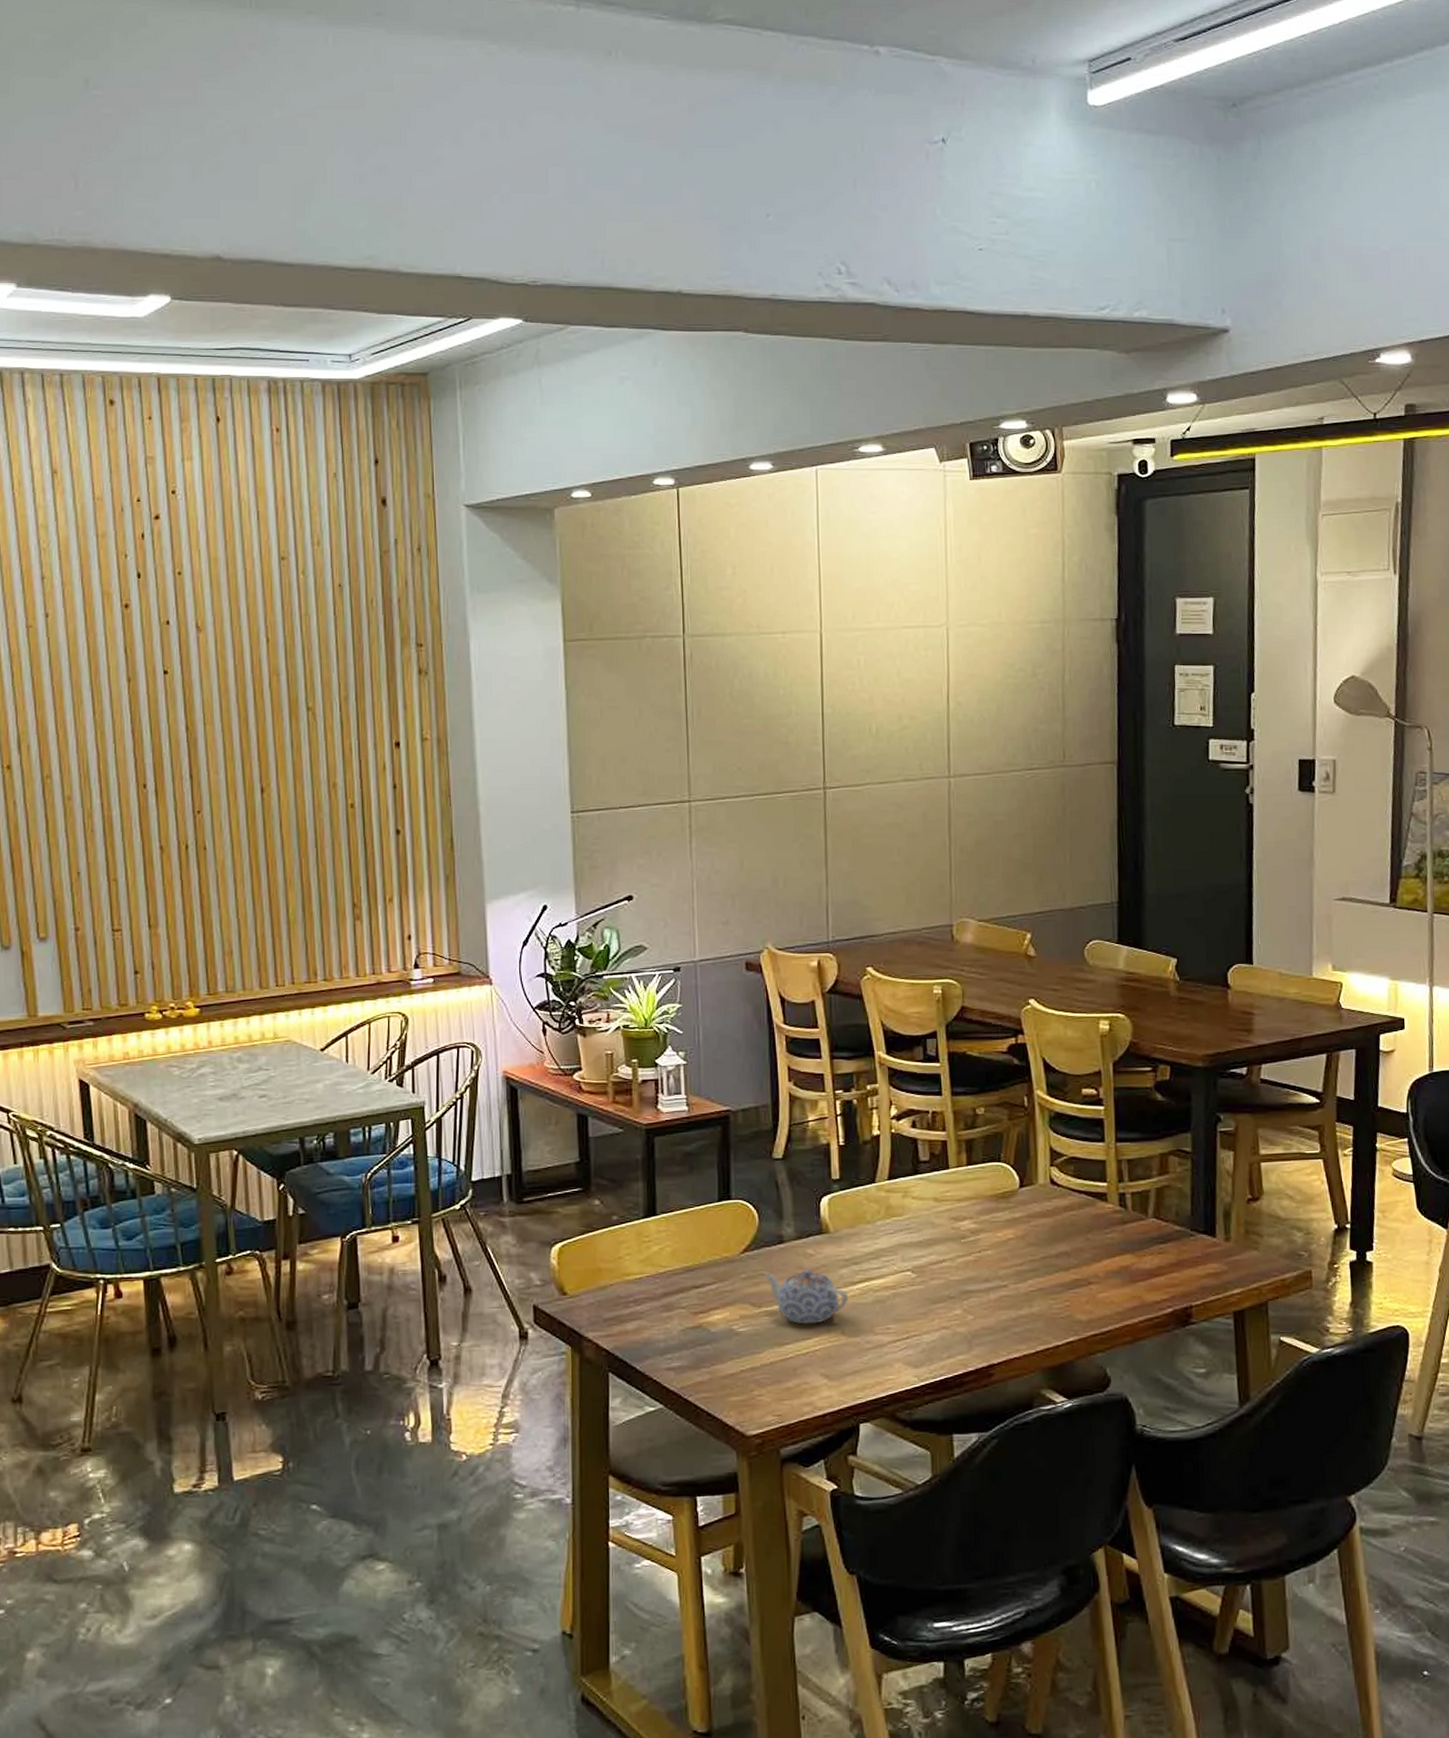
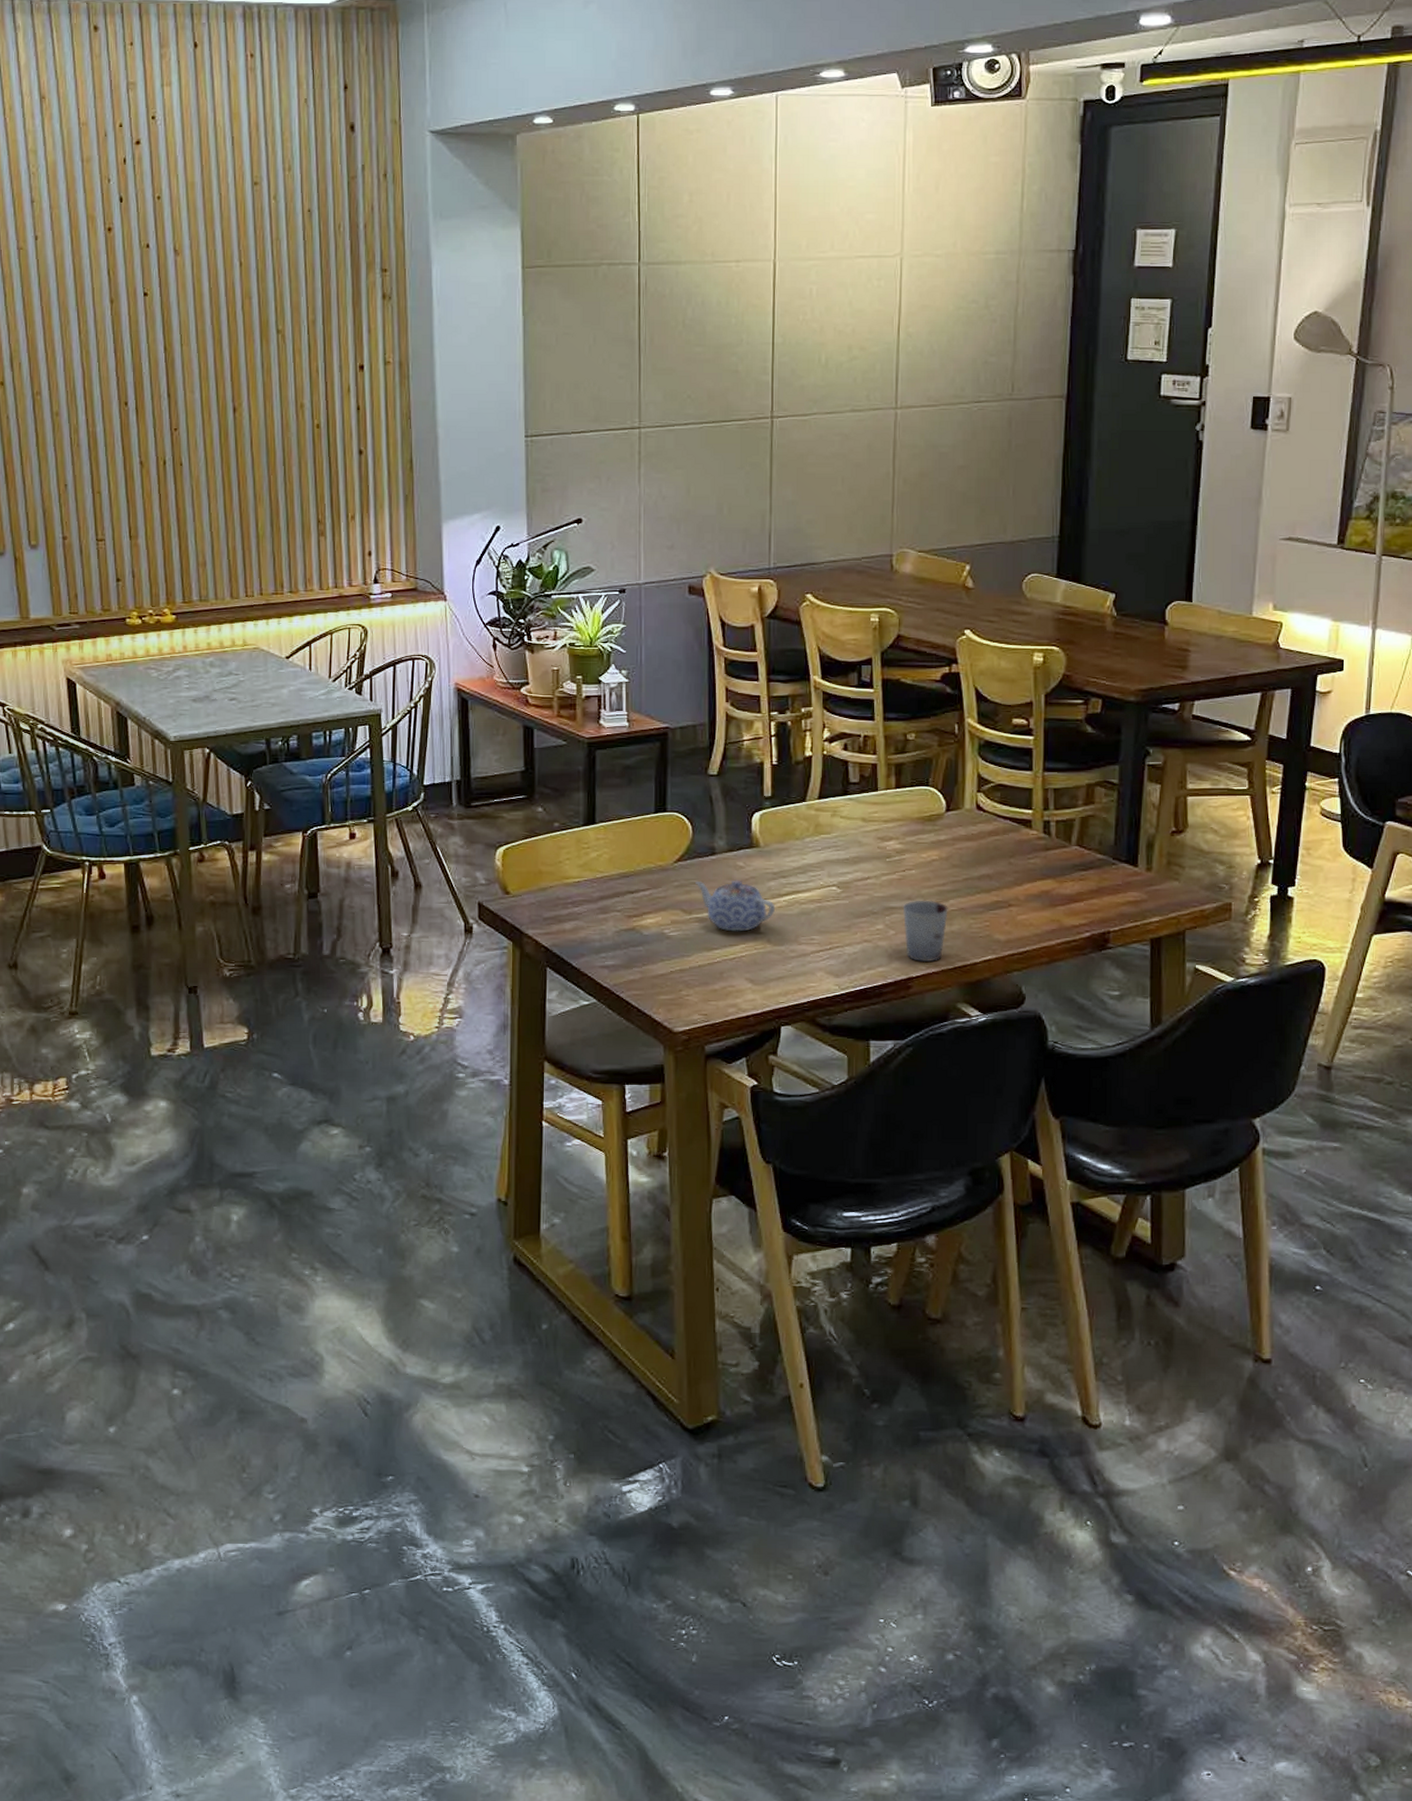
cup: none [980,1281,1027,1348] -> present [902,900,948,963]

